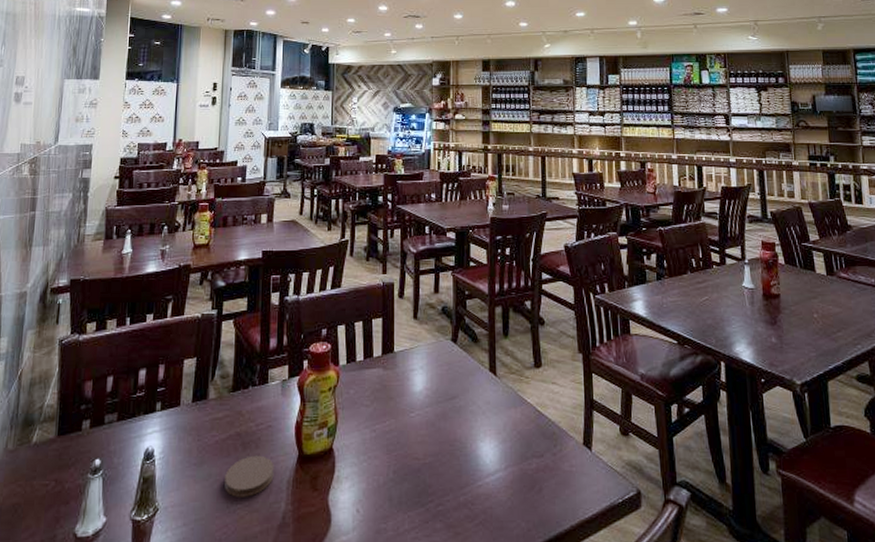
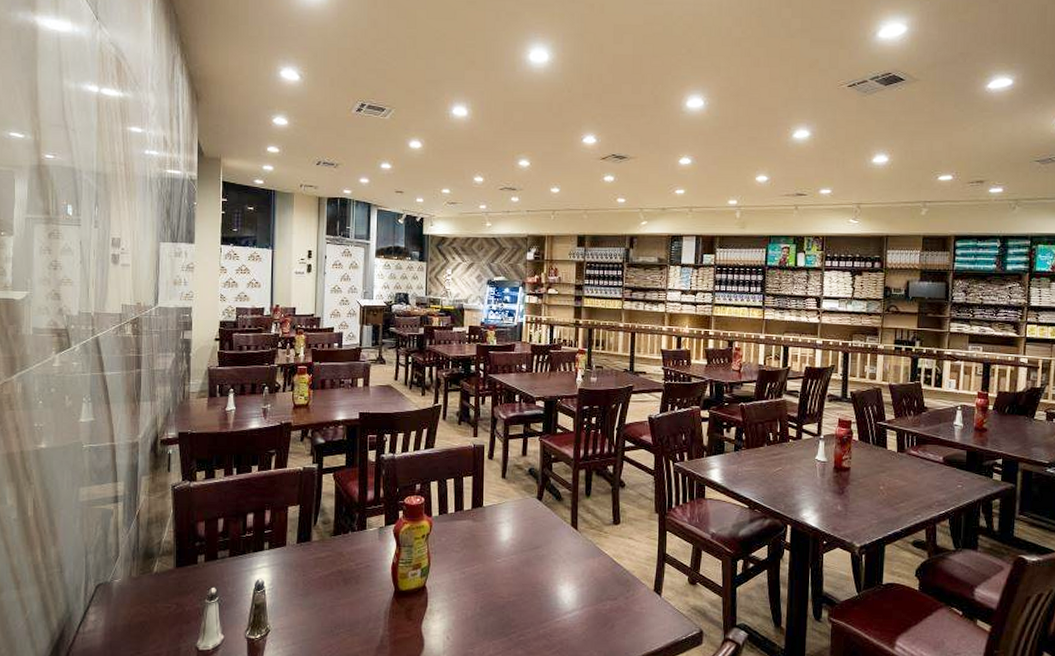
coaster: present [225,455,274,497] -> none [328,590,373,623]

